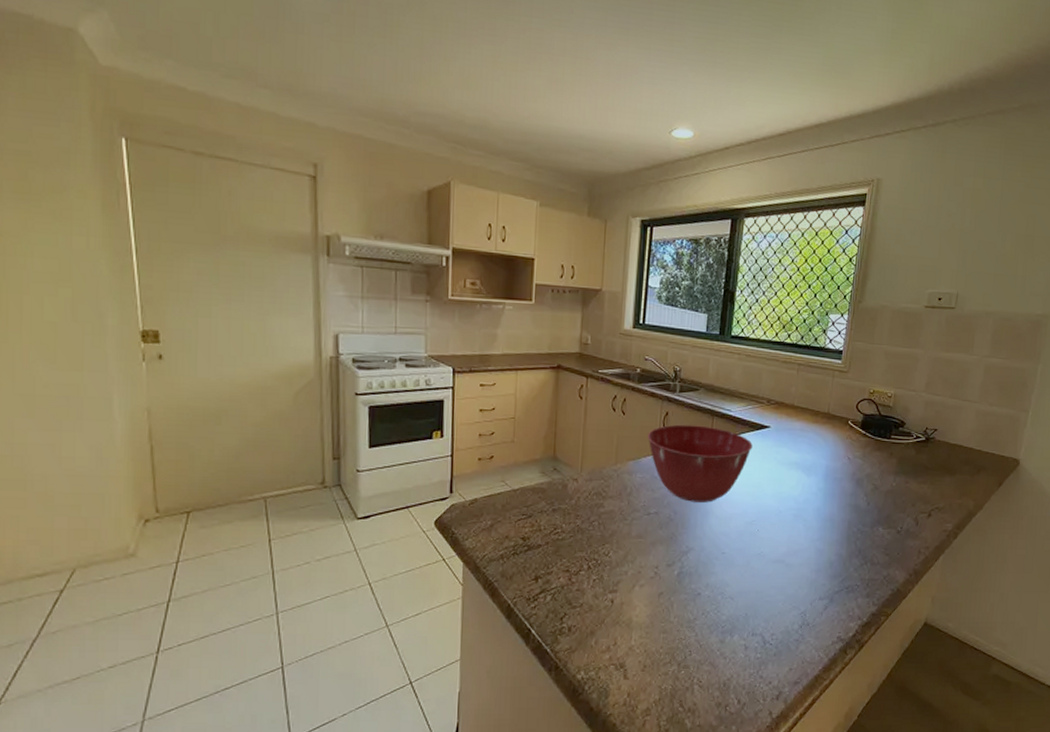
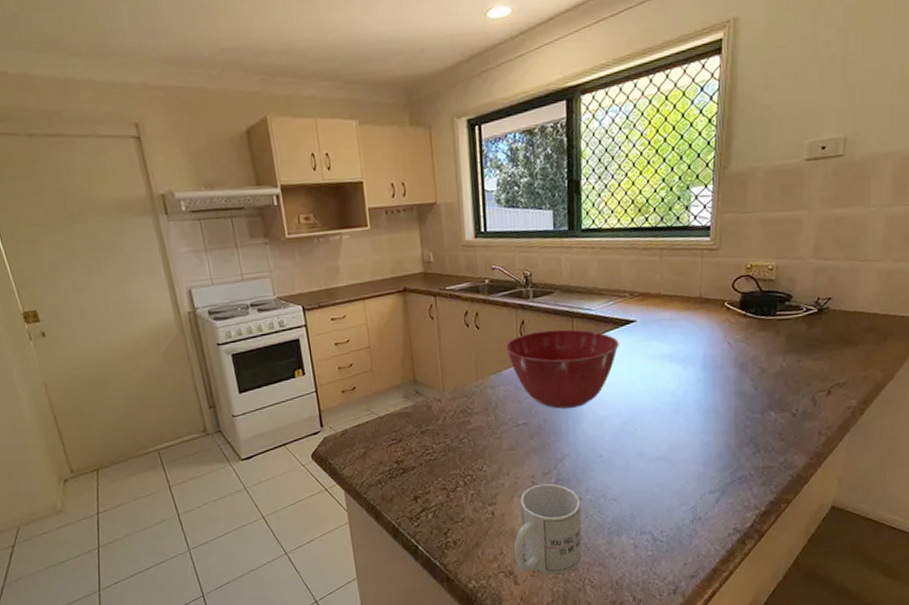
mug: none [627,575,699,670] -> present [513,483,582,574]

